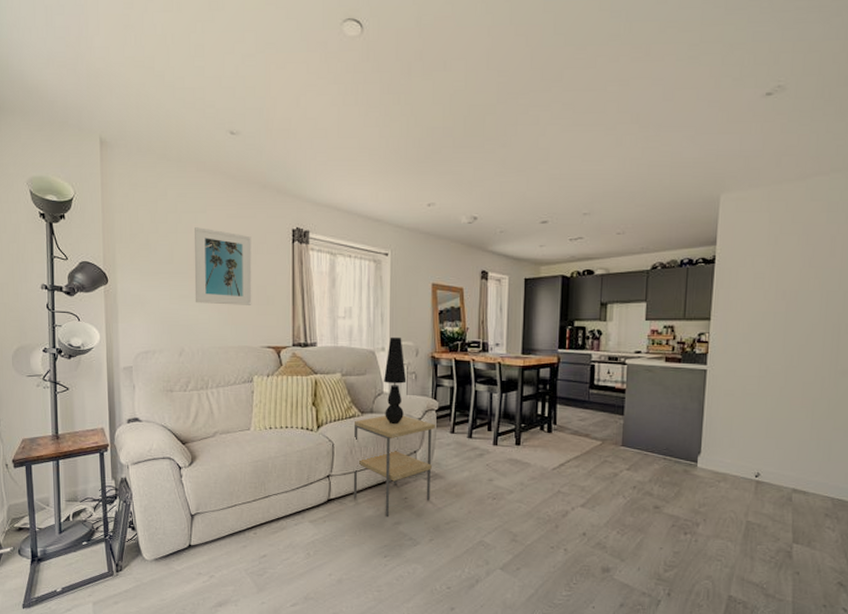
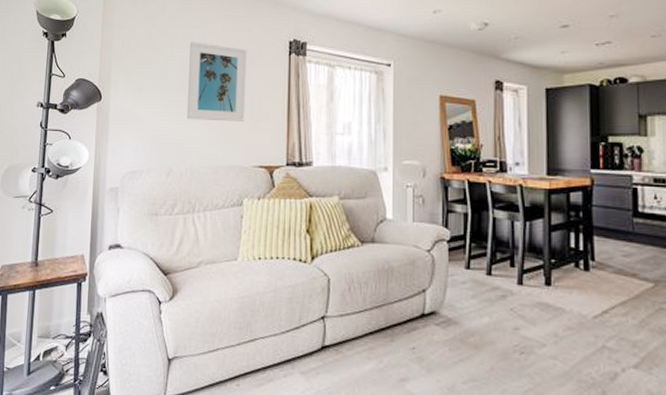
side table: present [353,415,435,516] -> none [351,246,447,371]
table lamp: present [384,336,407,425] -> none [387,155,413,257]

